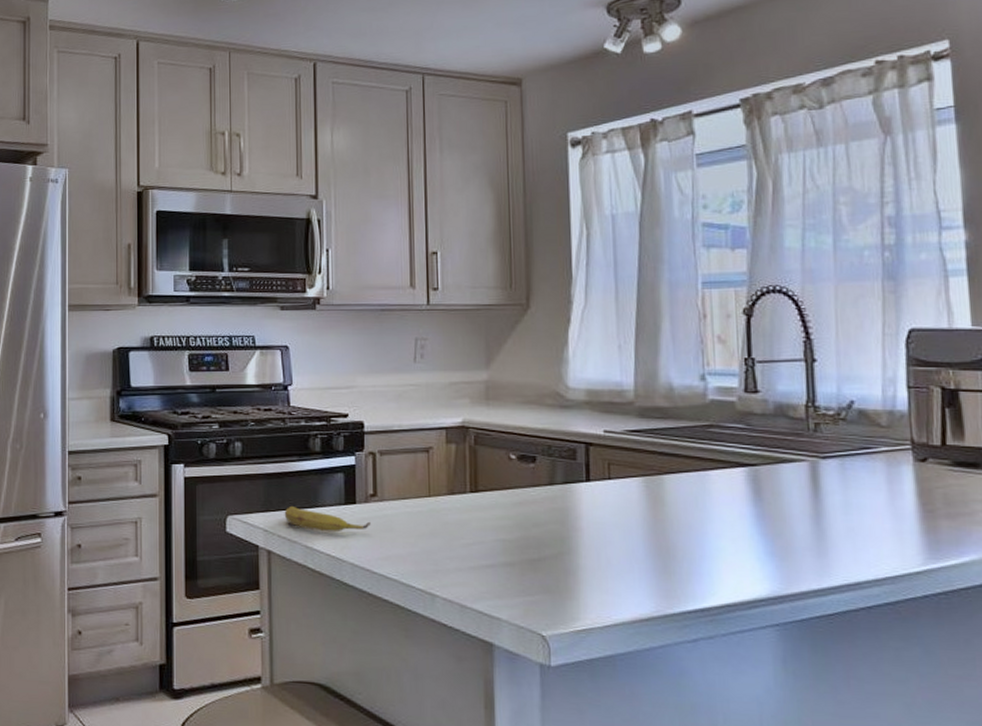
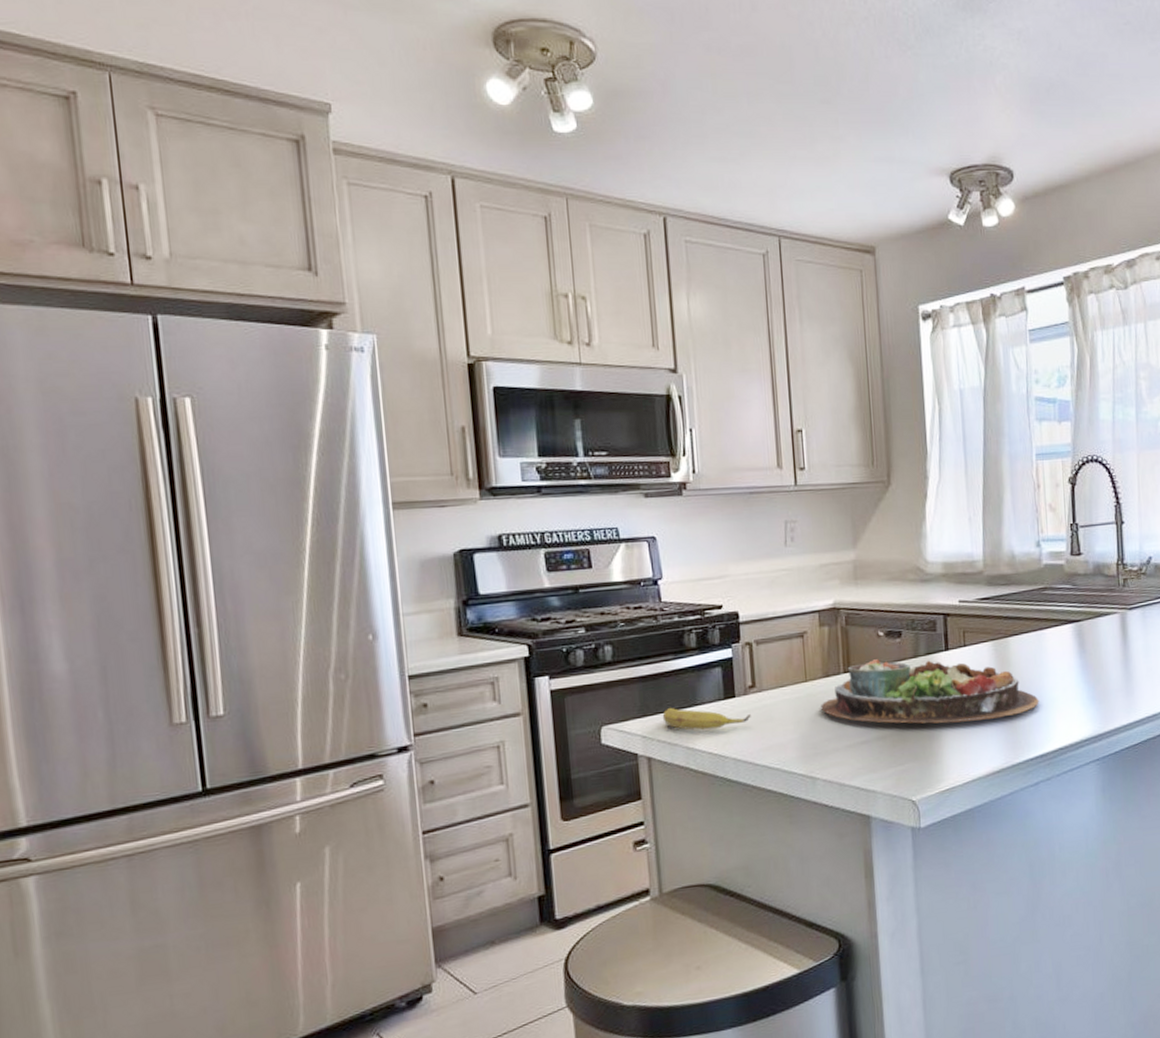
food platter: none [444,482,701,561] -> present [821,659,1039,724]

